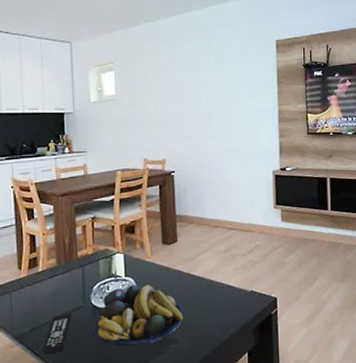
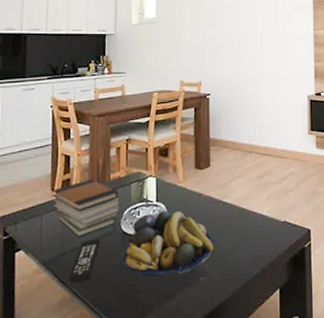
book stack: none [19,257,88,312] -> present [52,179,119,237]

